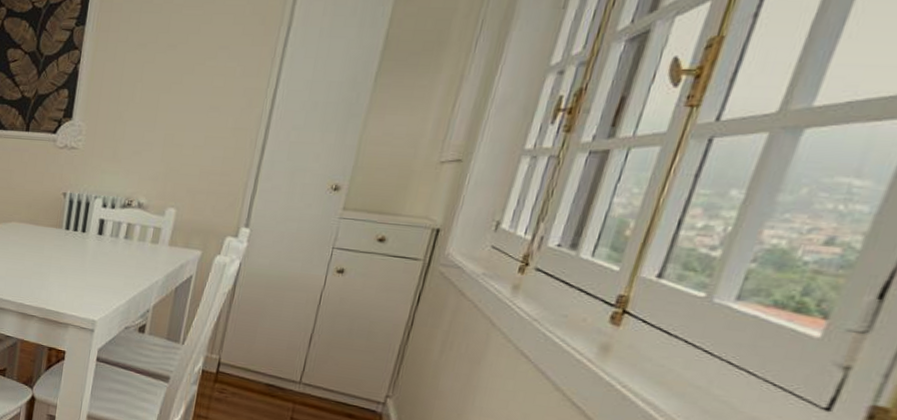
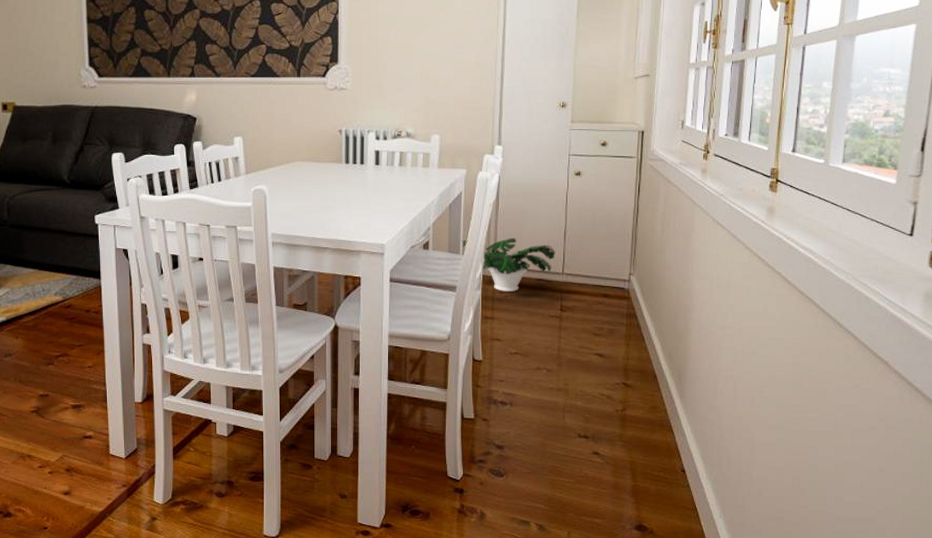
potted plant: none [183,328,296,394] -> present [461,238,556,292]

